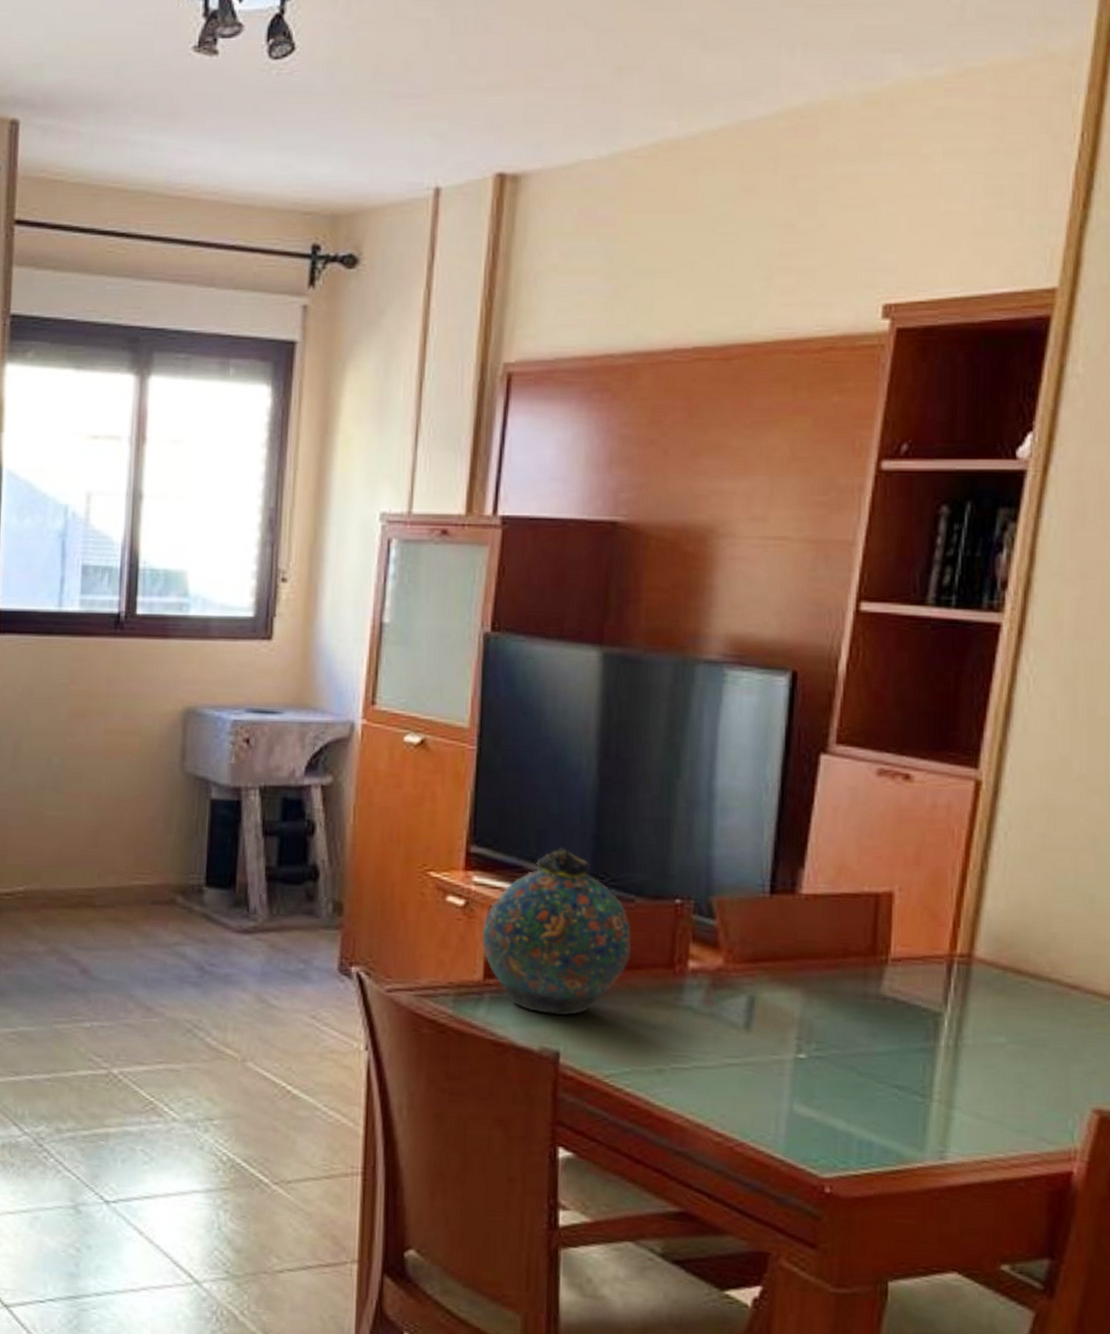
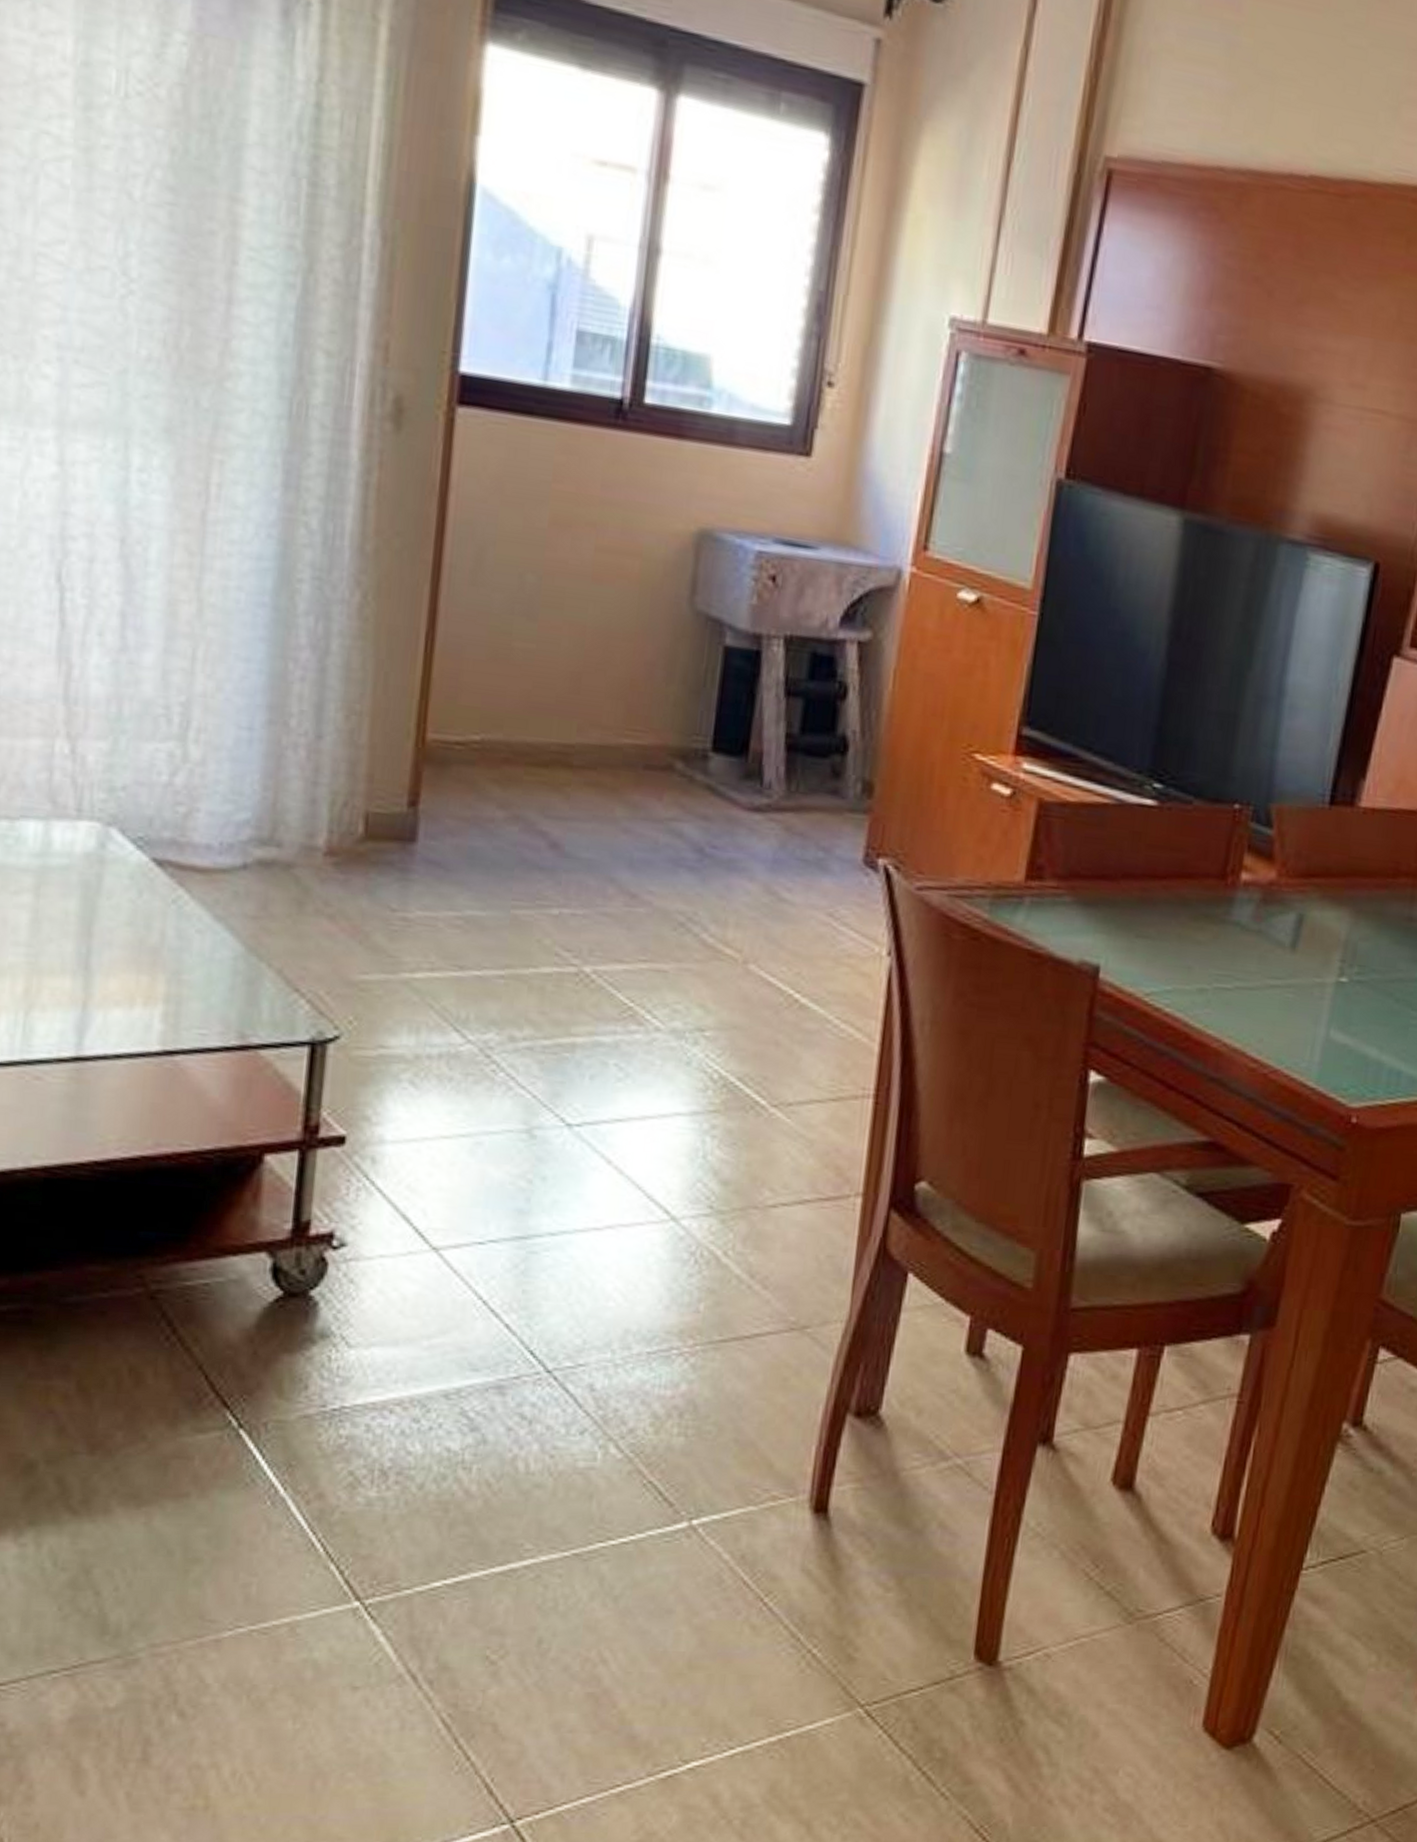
snuff bottle: present [482,848,631,1016] -> none [1027,737,1186,926]

